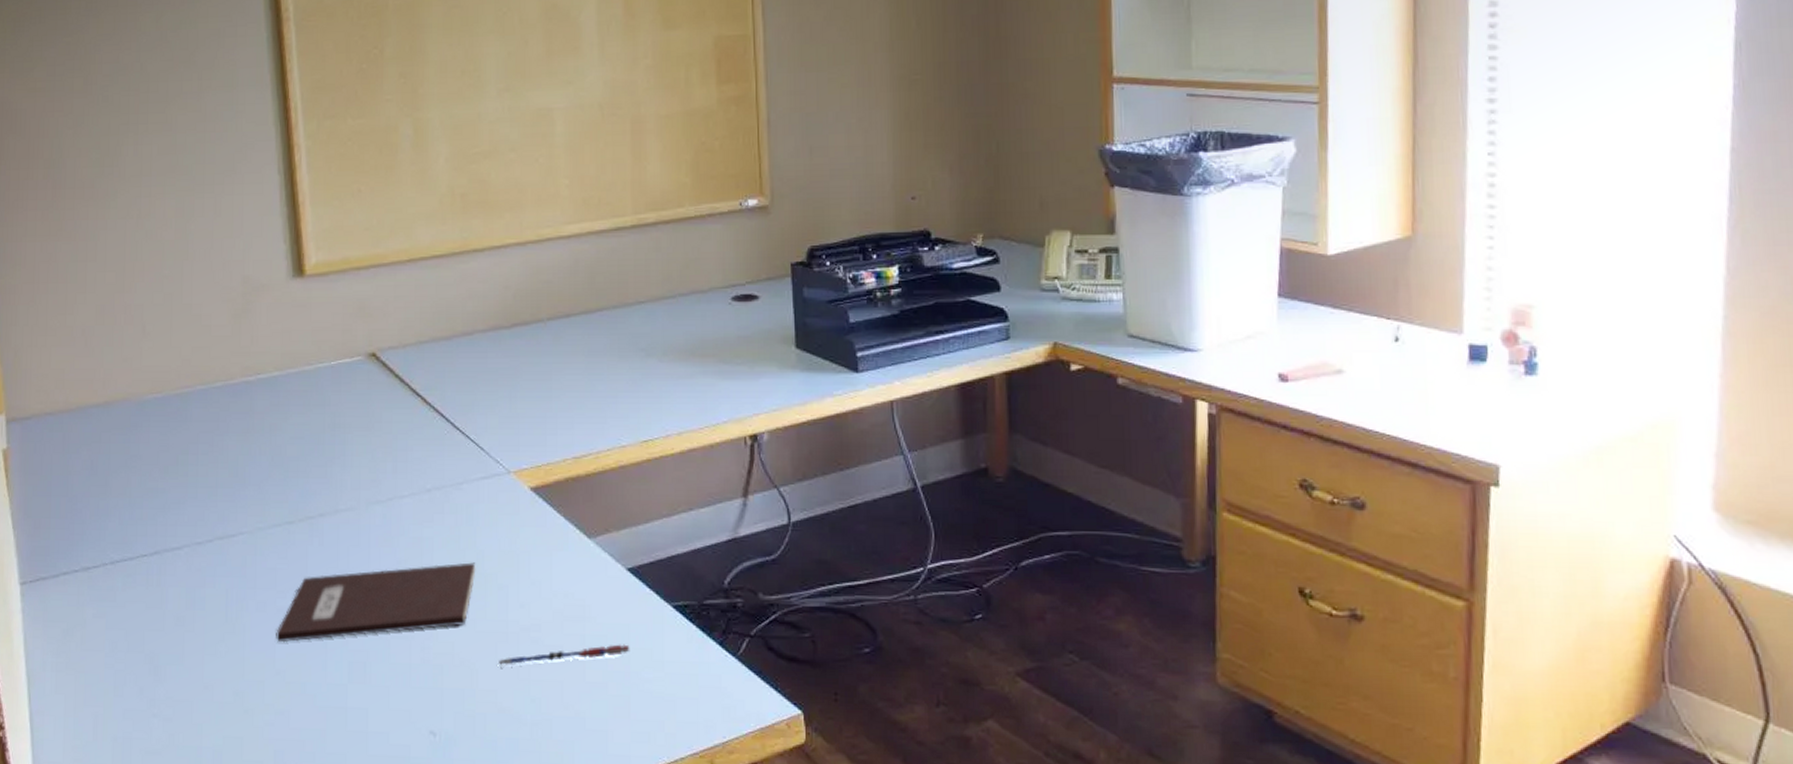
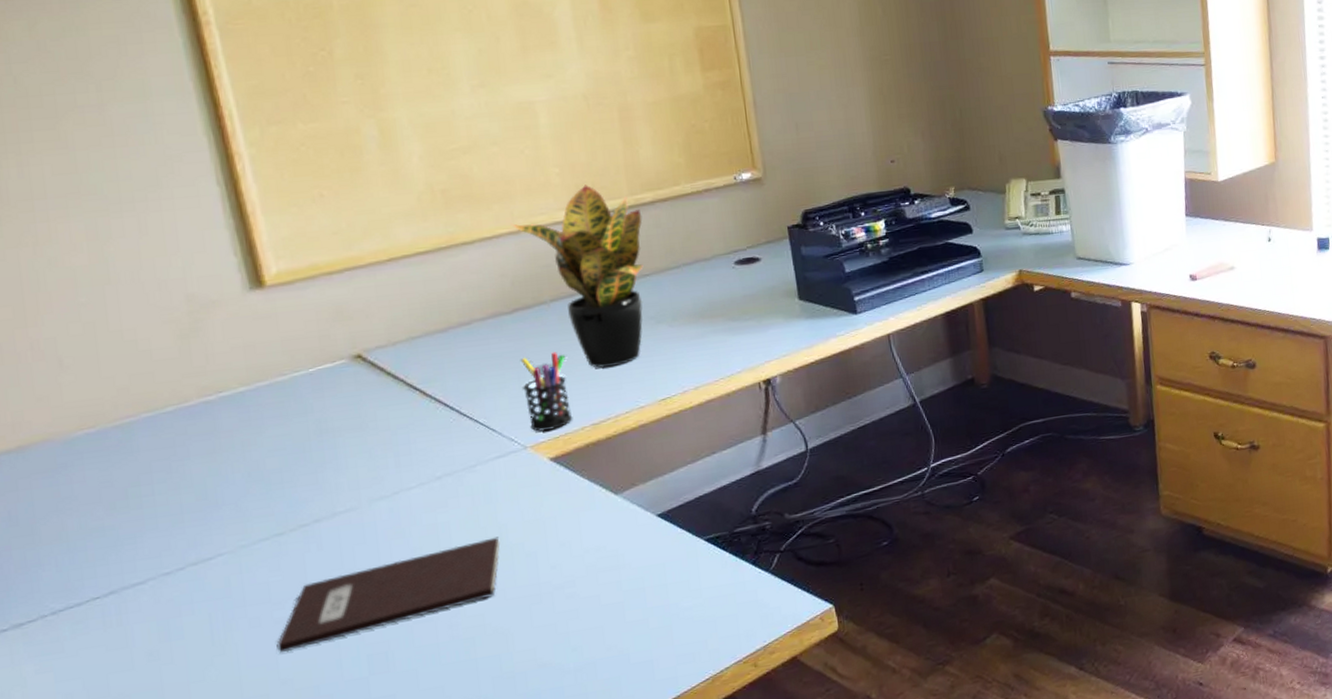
pen: present [499,644,630,667] -> none [534,581,668,626]
pen holder: none [513,374,556,457] -> present [520,352,573,431]
potted plant: none [519,199,643,397] -> present [510,184,644,368]

